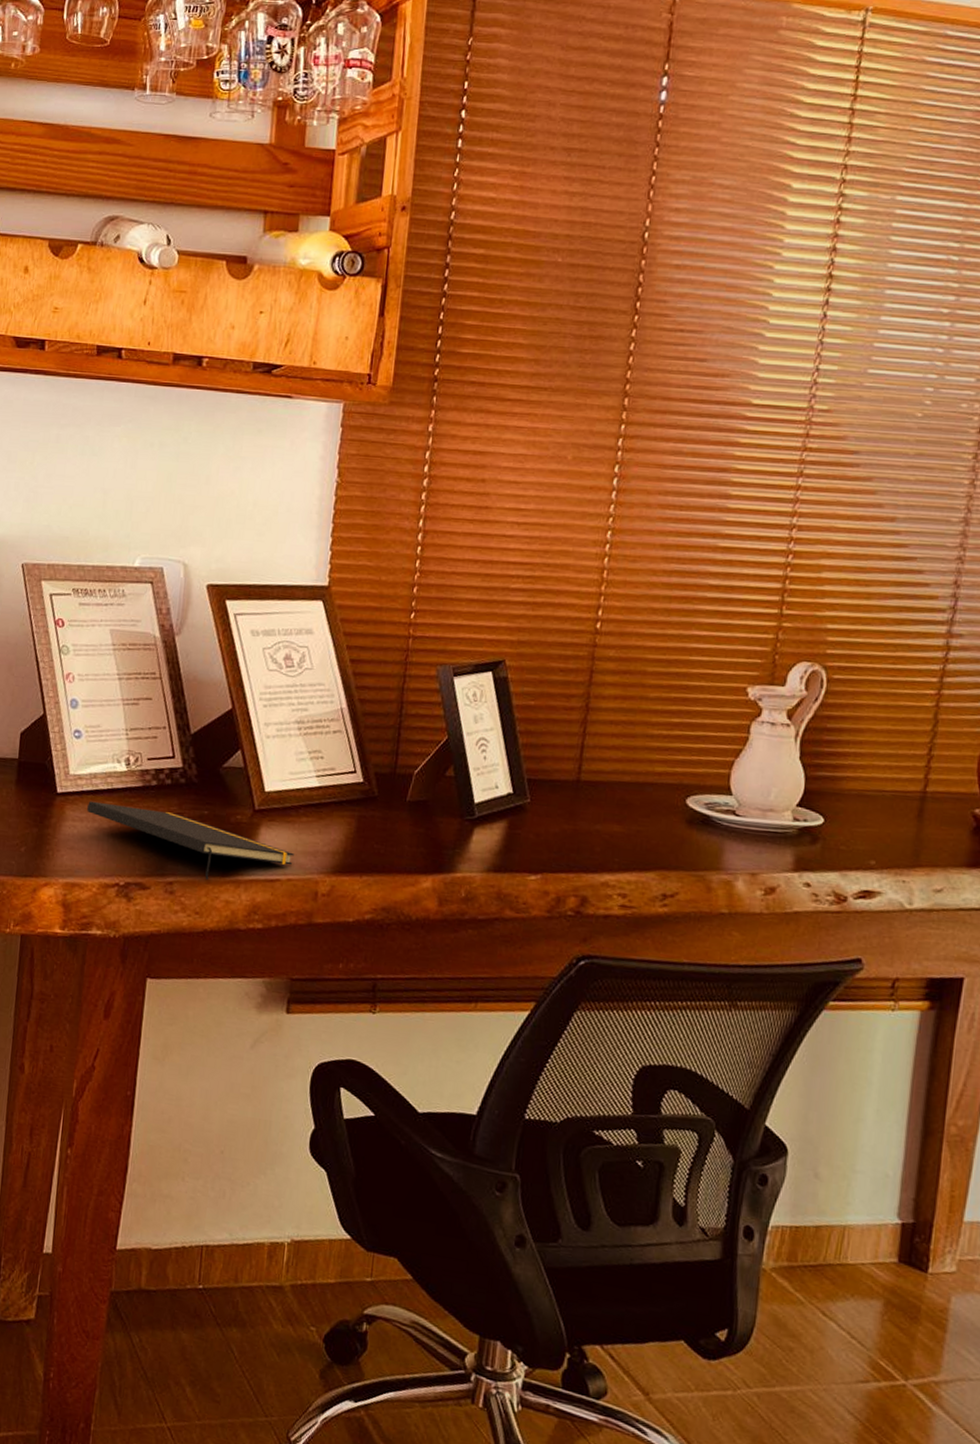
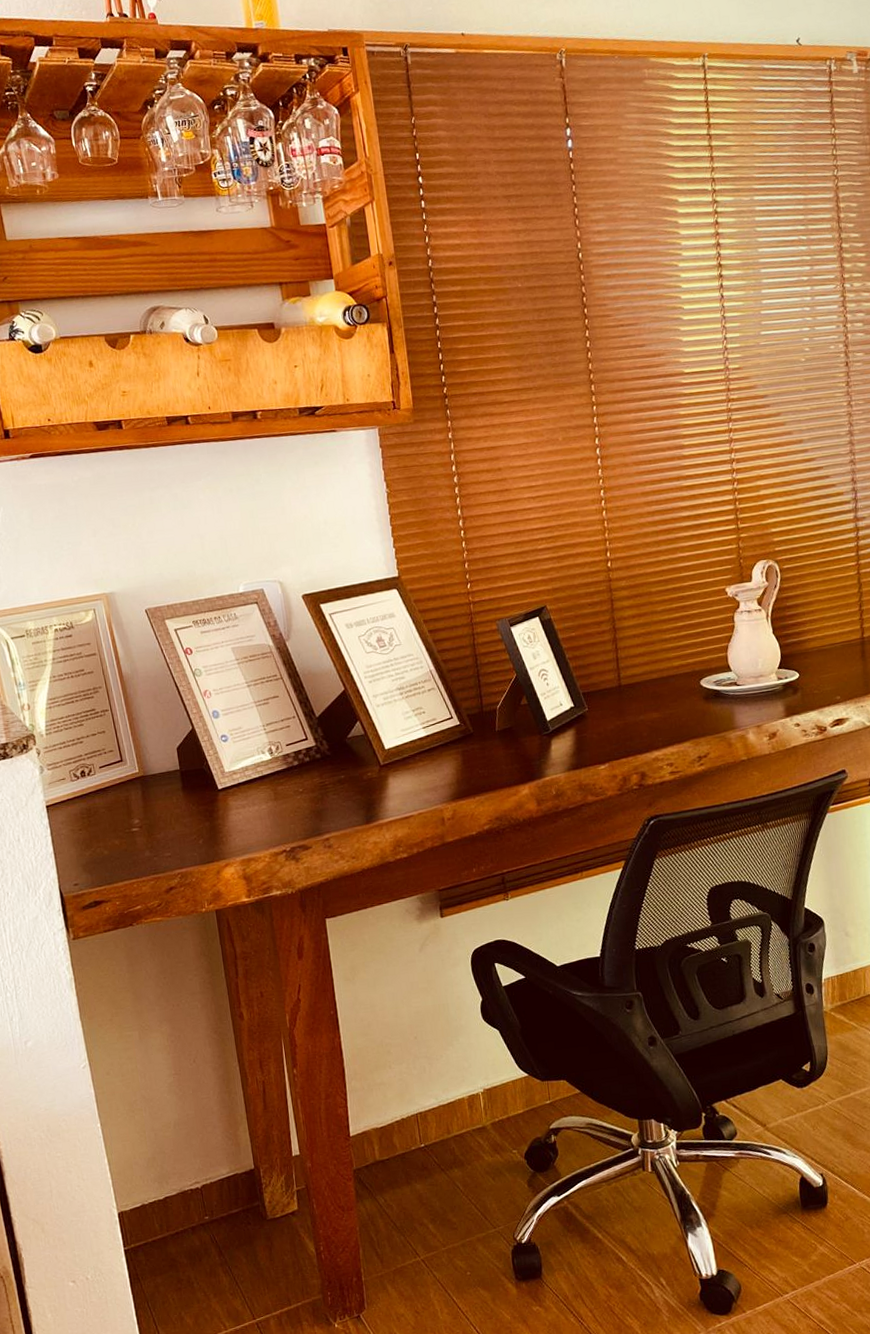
notepad: present [87,801,294,881] -> none [246,783,419,830]

